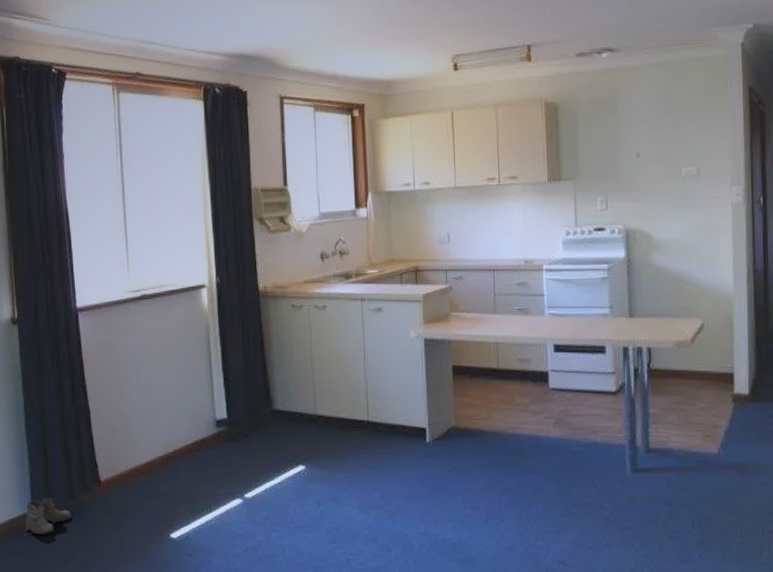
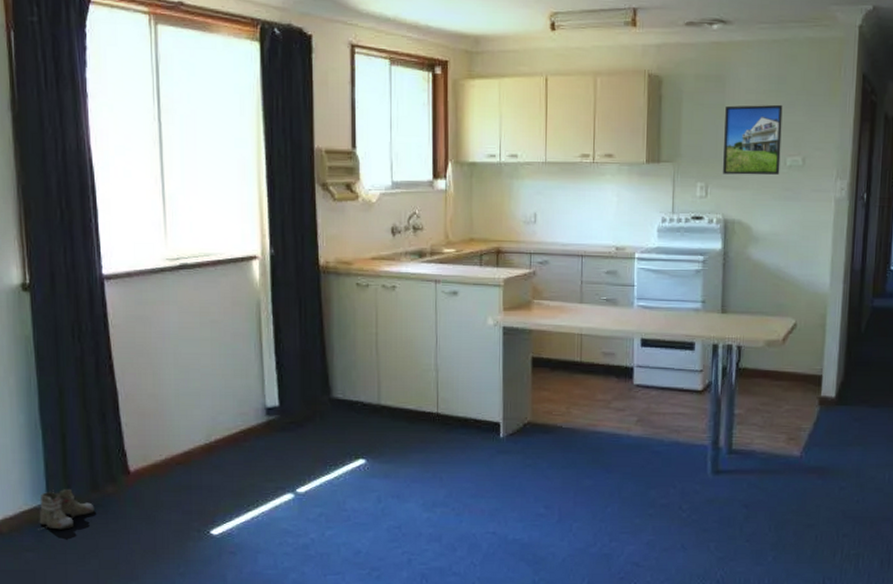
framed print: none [619,120,676,188] -> present [723,104,783,175]

